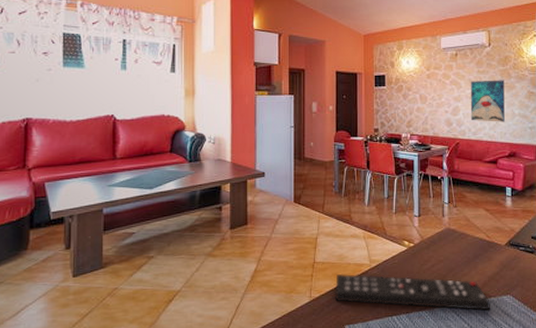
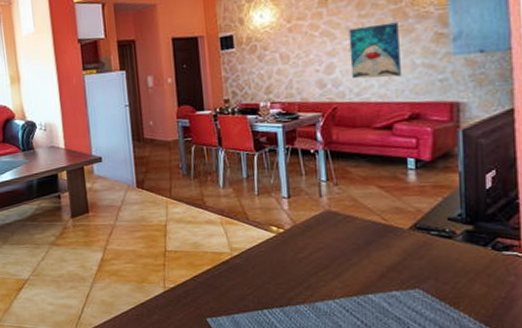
remote control: present [334,273,490,311] -> none [191,262,392,306]

